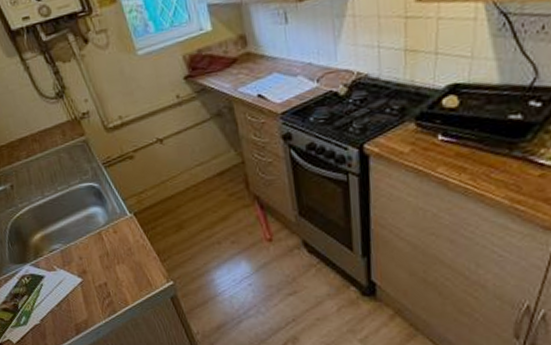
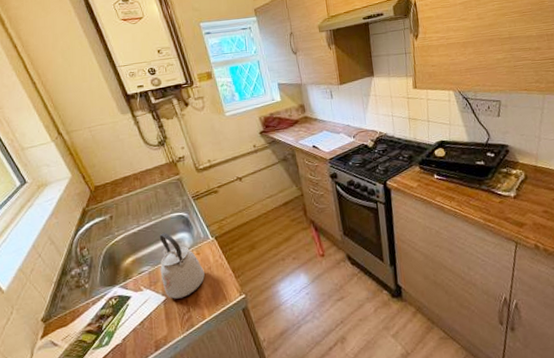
kettle: none [68,206,125,282] -> present [159,233,205,299]

